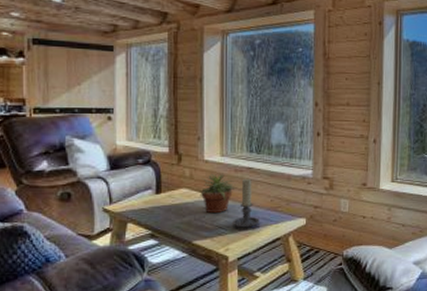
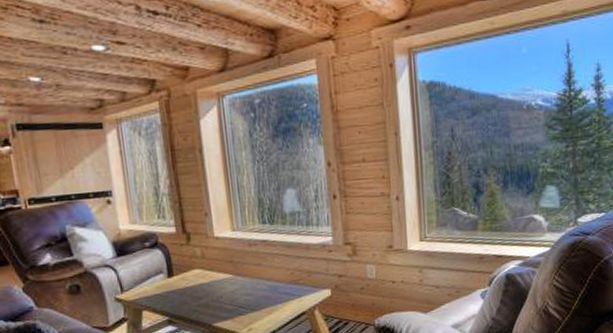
potted plant: present [198,173,237,213] -> none [212,249,253,293]
candle holder: present [233,178,260,229] -> none [252,251,282,305]

